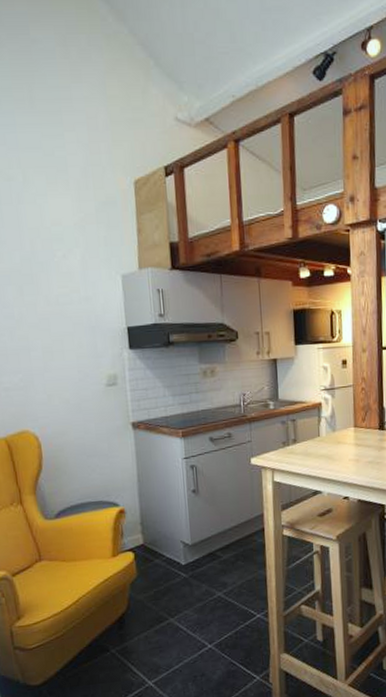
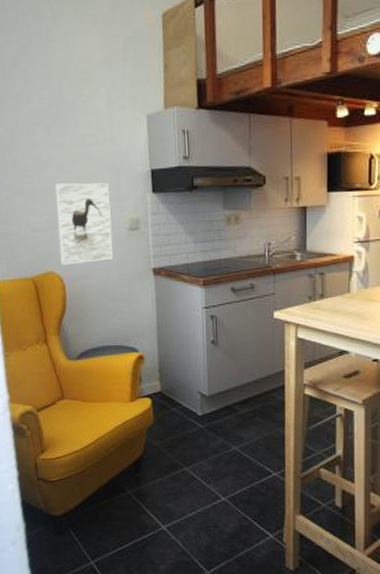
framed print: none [28,340,91,423] -> present [55,182,113,265]

